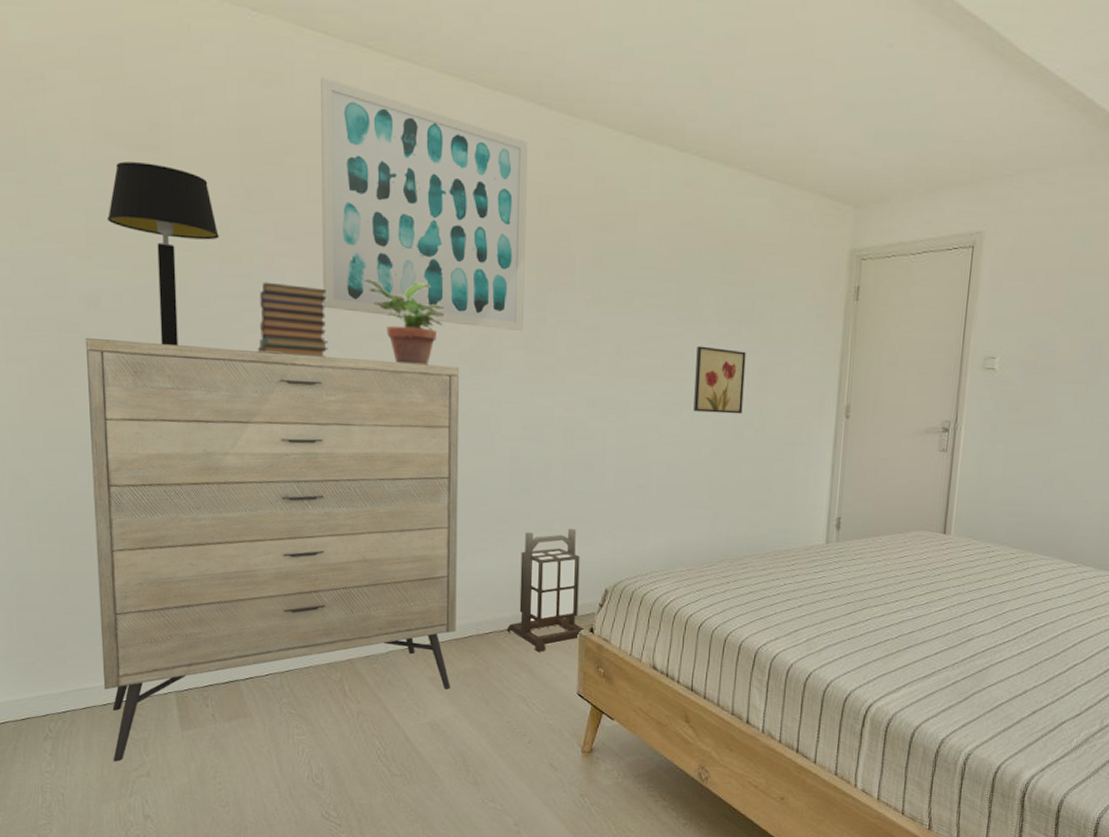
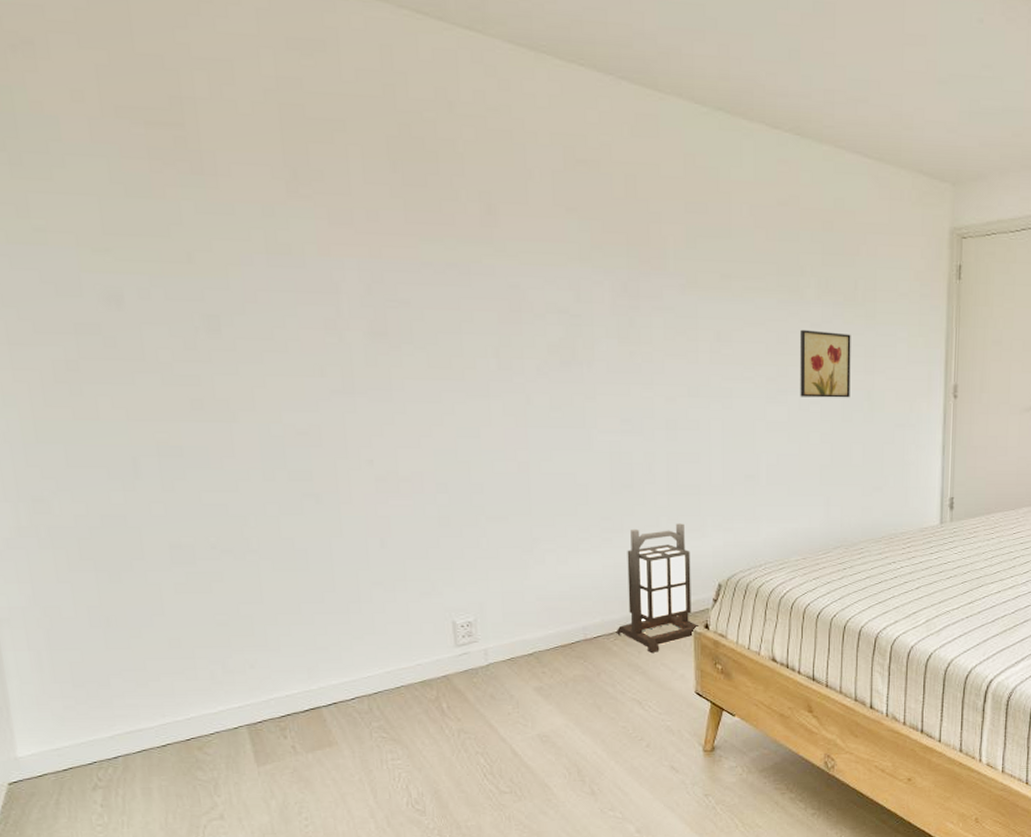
dresser: present [85,338,460,762] -> none [108,340,562,807]
table lamp: present [106,161,219,347] -> none [124,140,263,347]
book stack: present [257,281,328,358] -> none [316,272,400,354]
wall art: present [321,77,528,332] -> none [371,46,617,320]
potted plant: present [361,278,445,366] -> none [432,266,529,359]

